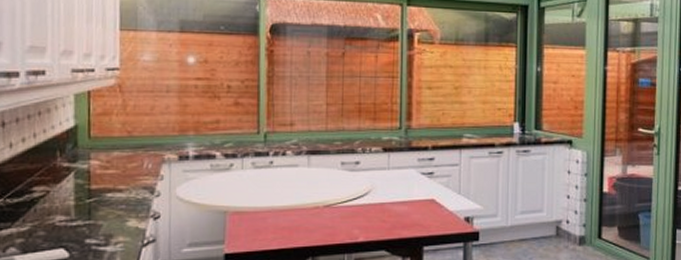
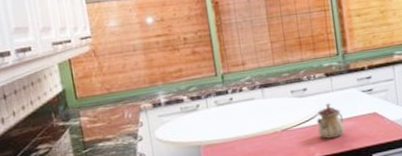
teapot: none [364,182,397,222] -> present [316,103,345,139]

